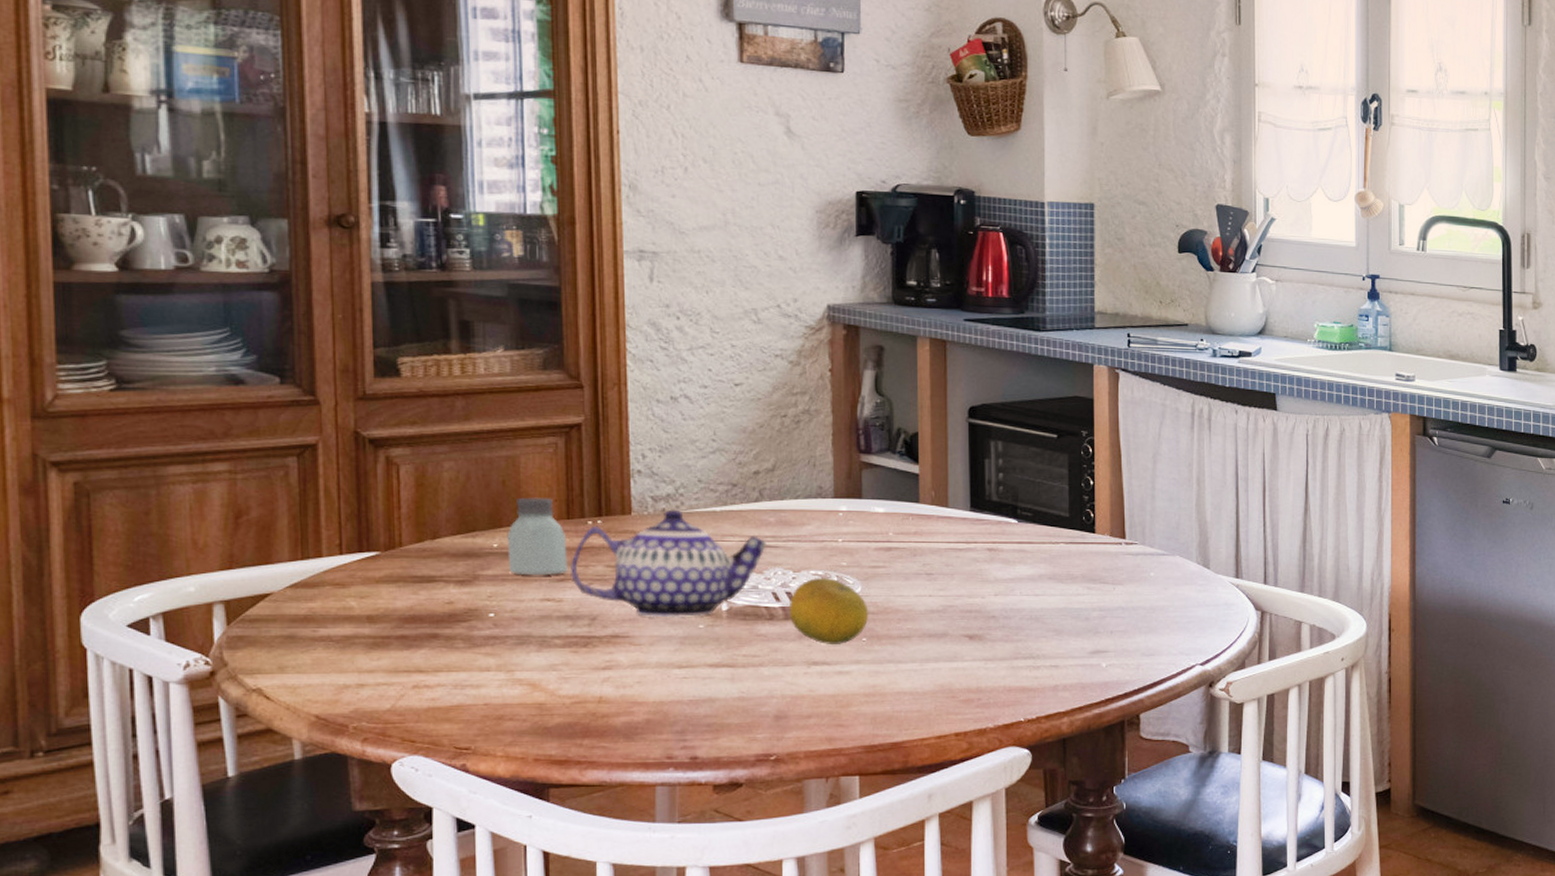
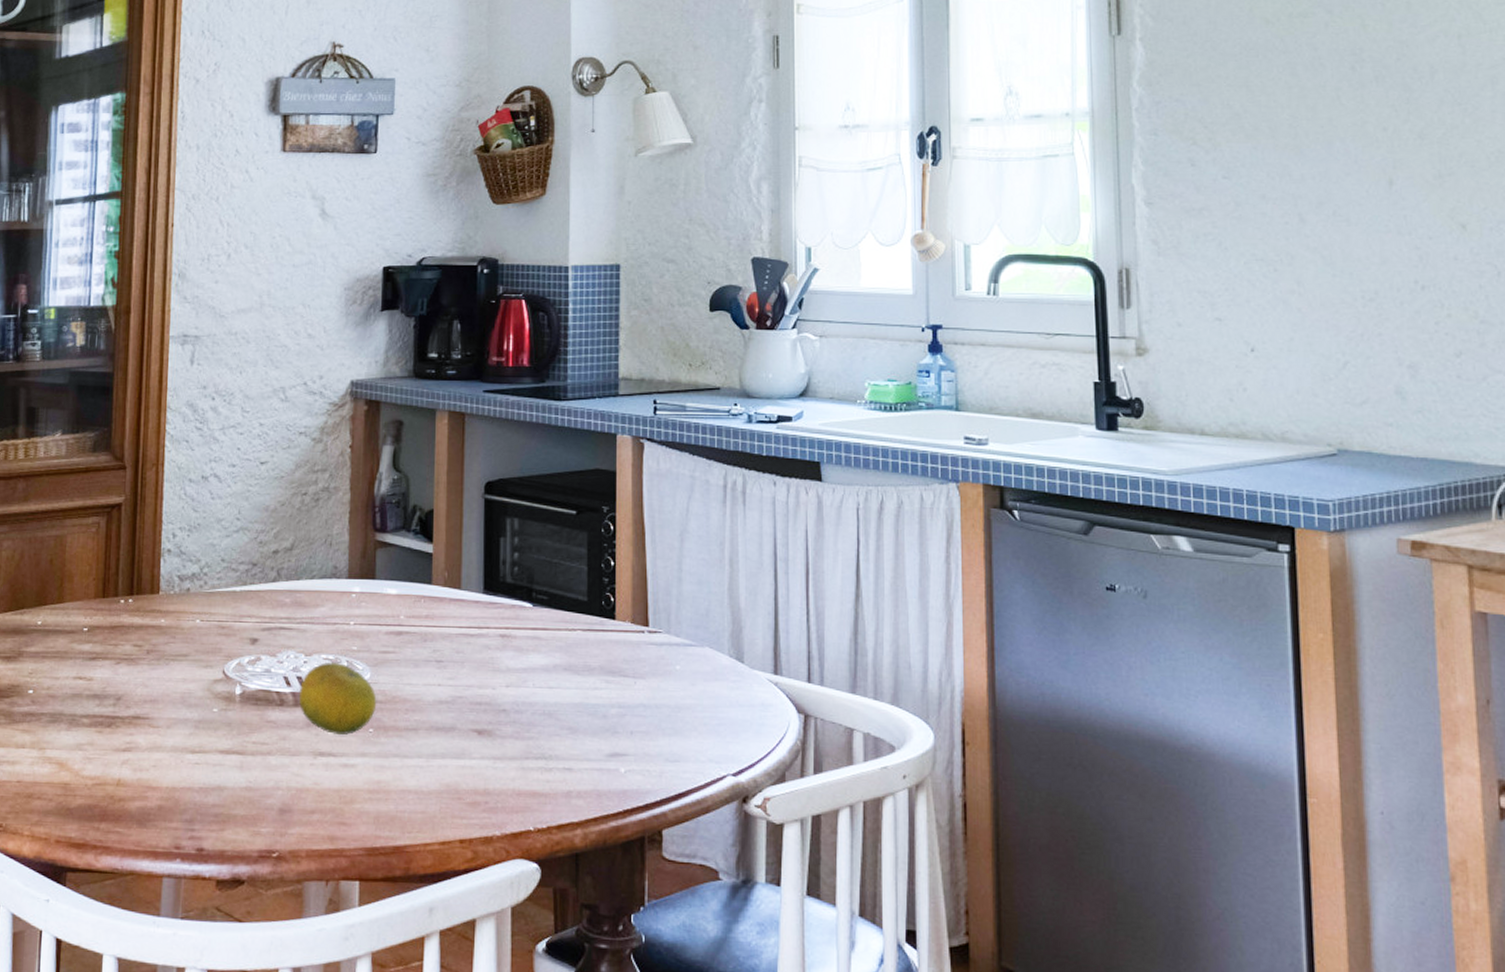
saltshaker: present [507,497,568,576] -> none [49,576,101,654]
teapot: present [571,509,766,618] -> none [102,589,281,701]

